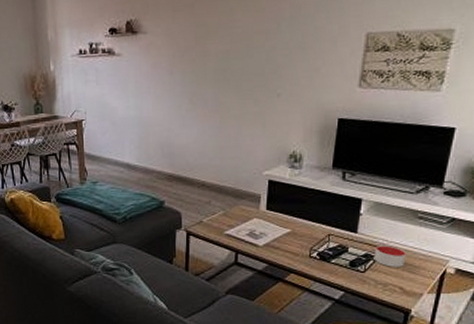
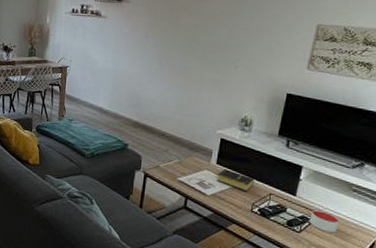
book: none [268,214,311,236] -> present [216,169,255,192]

